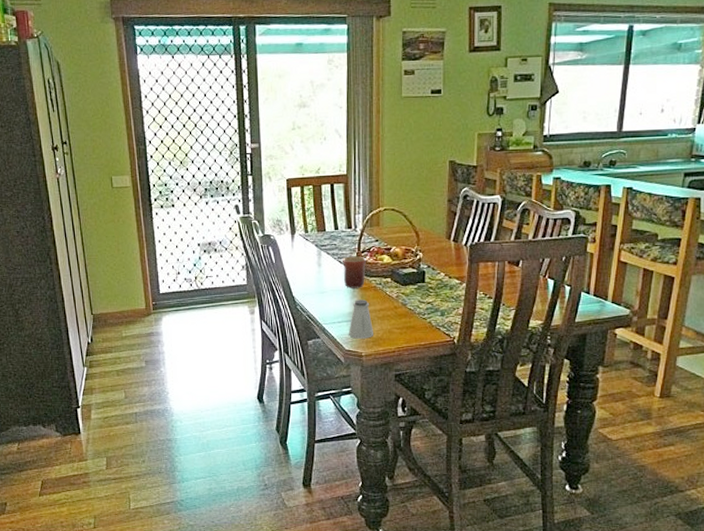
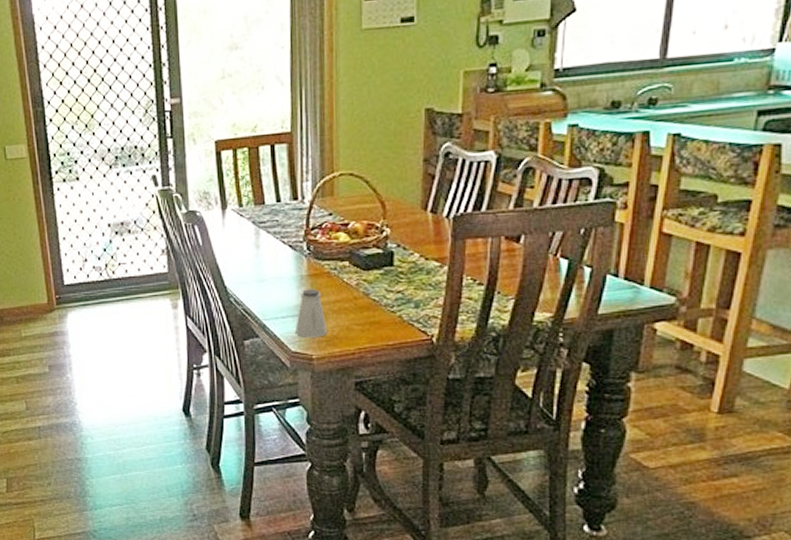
mug: present [343,256,367,288] -> none [287,234,318,275]

